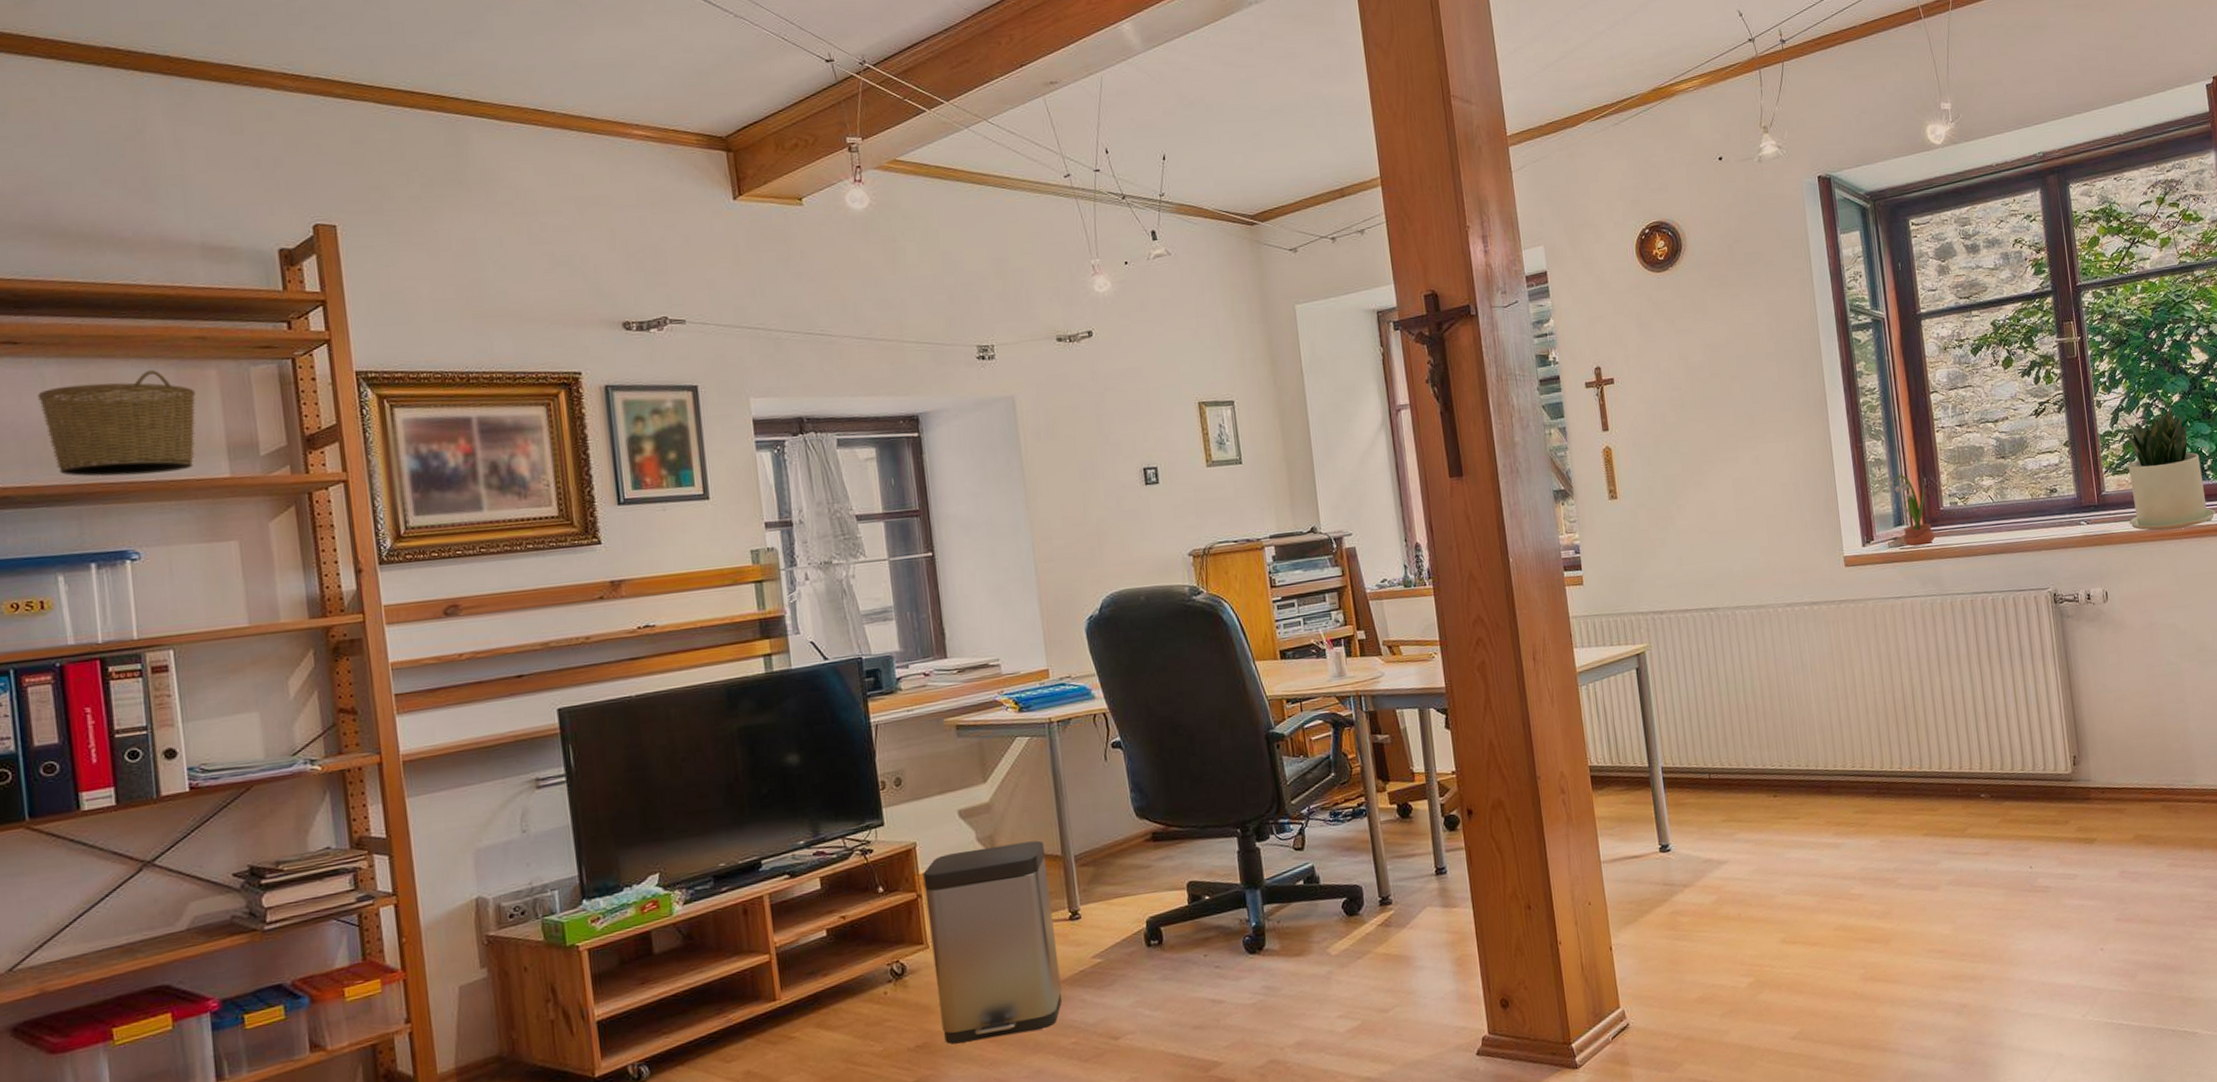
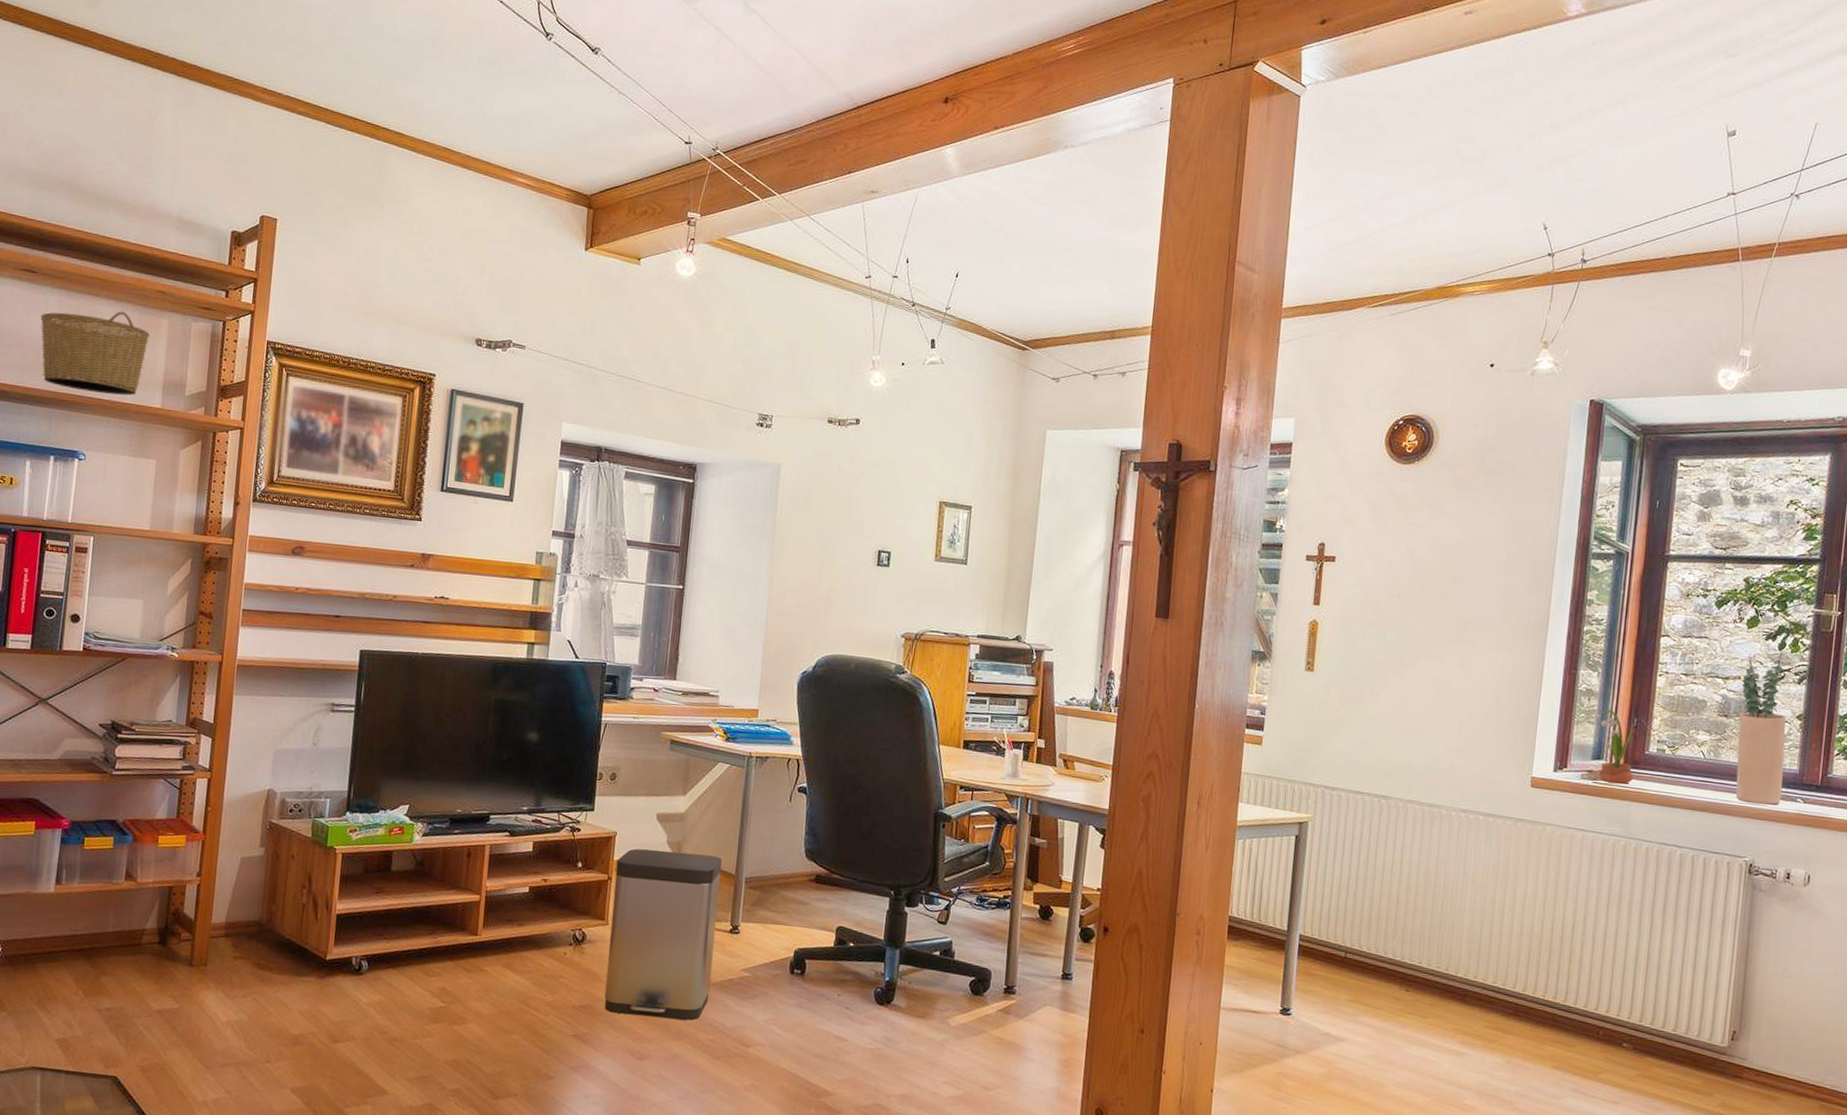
vase: none [2010,386,2068,537] -> present [1735,652,1787,806]

